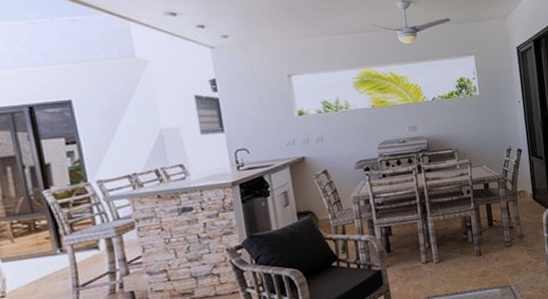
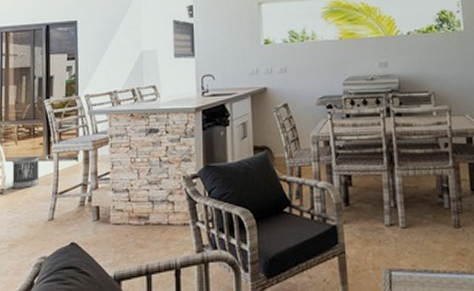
wastebasket: none [11,251,54,289] -> present [12,156,40,188]

